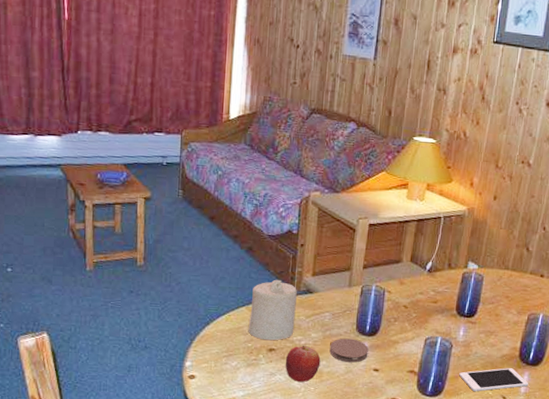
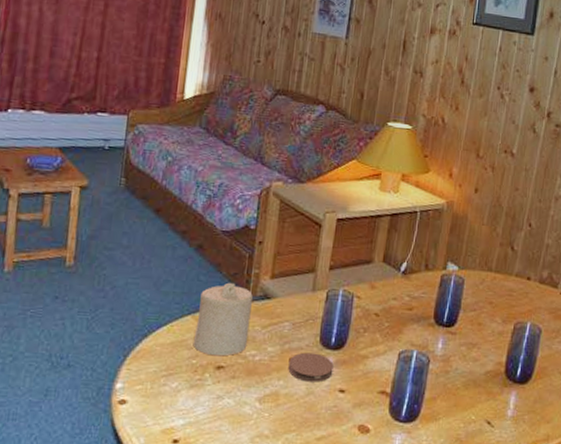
fruit: present [285,345,321,382] -> none [235,361,278,407]
cell phone: present [459,368,529,392] -> none [437,387,517,417]

